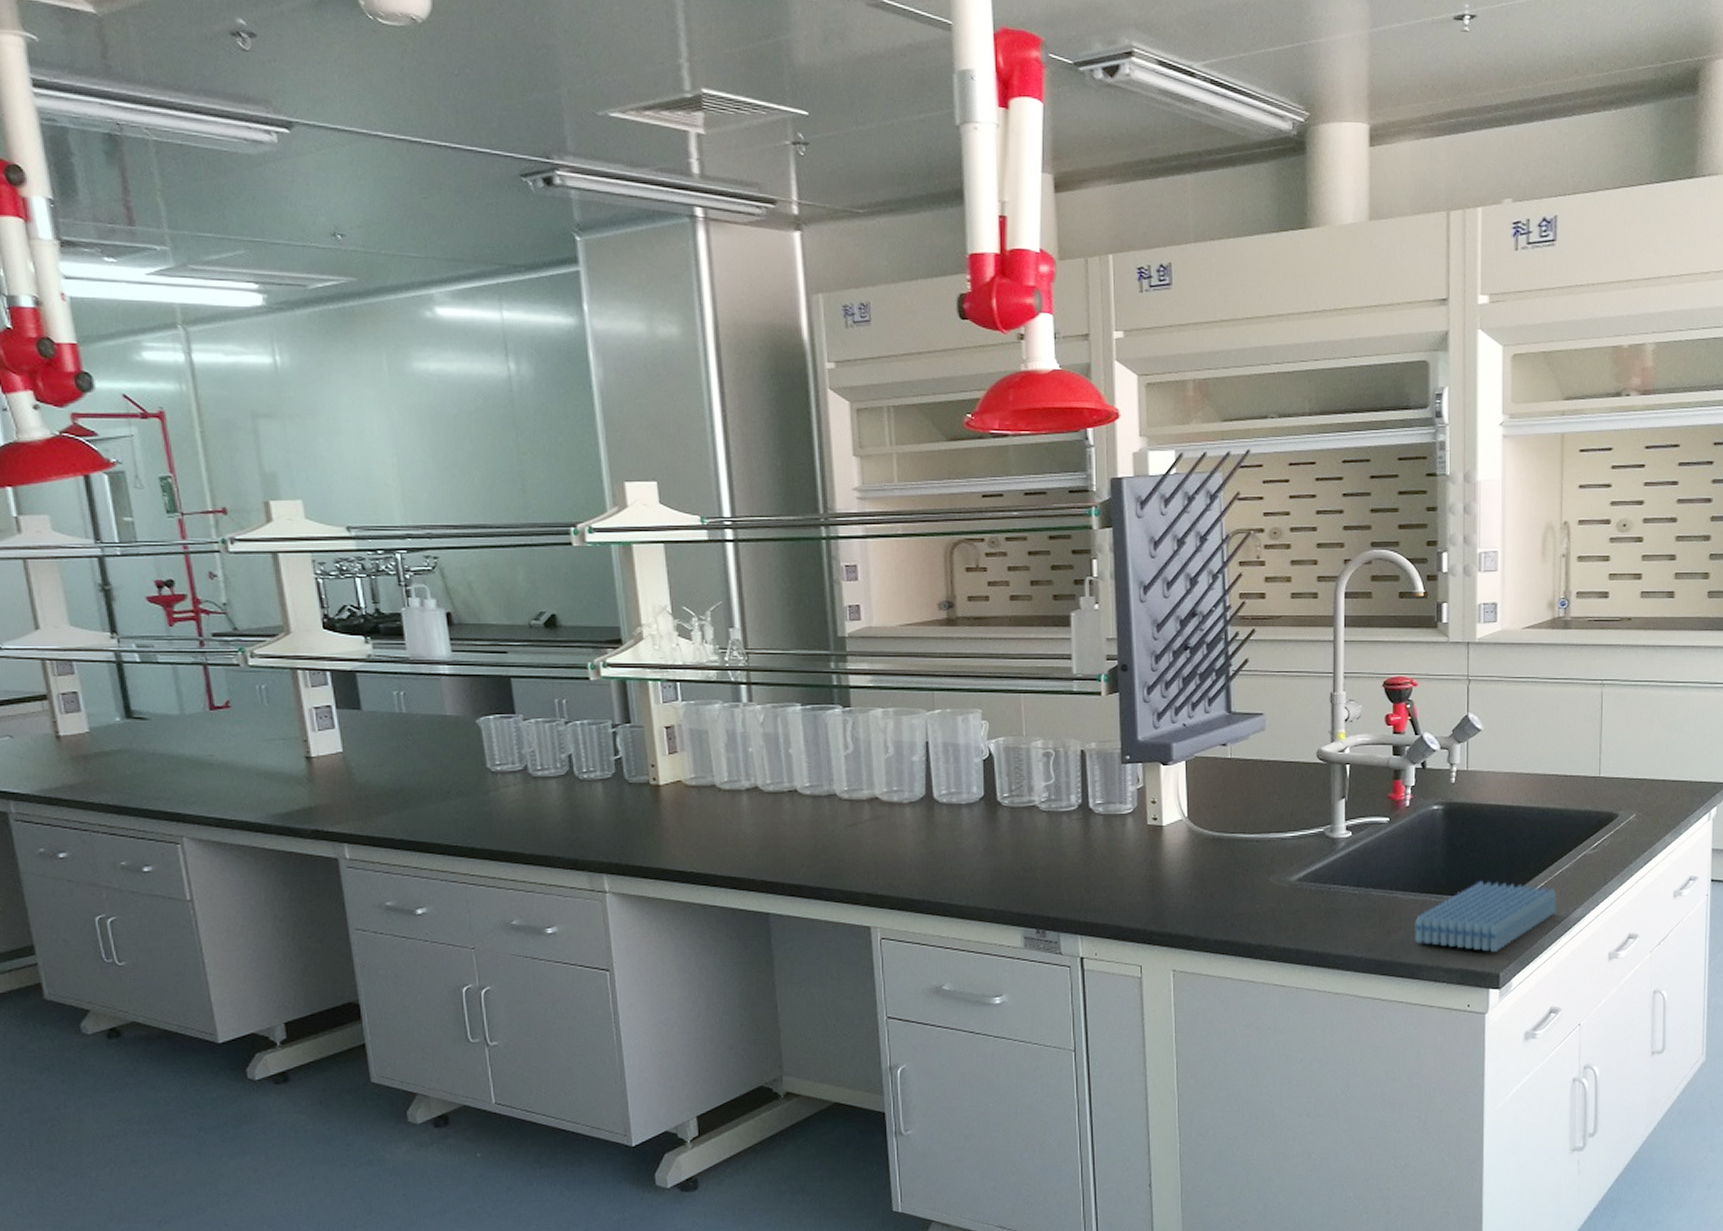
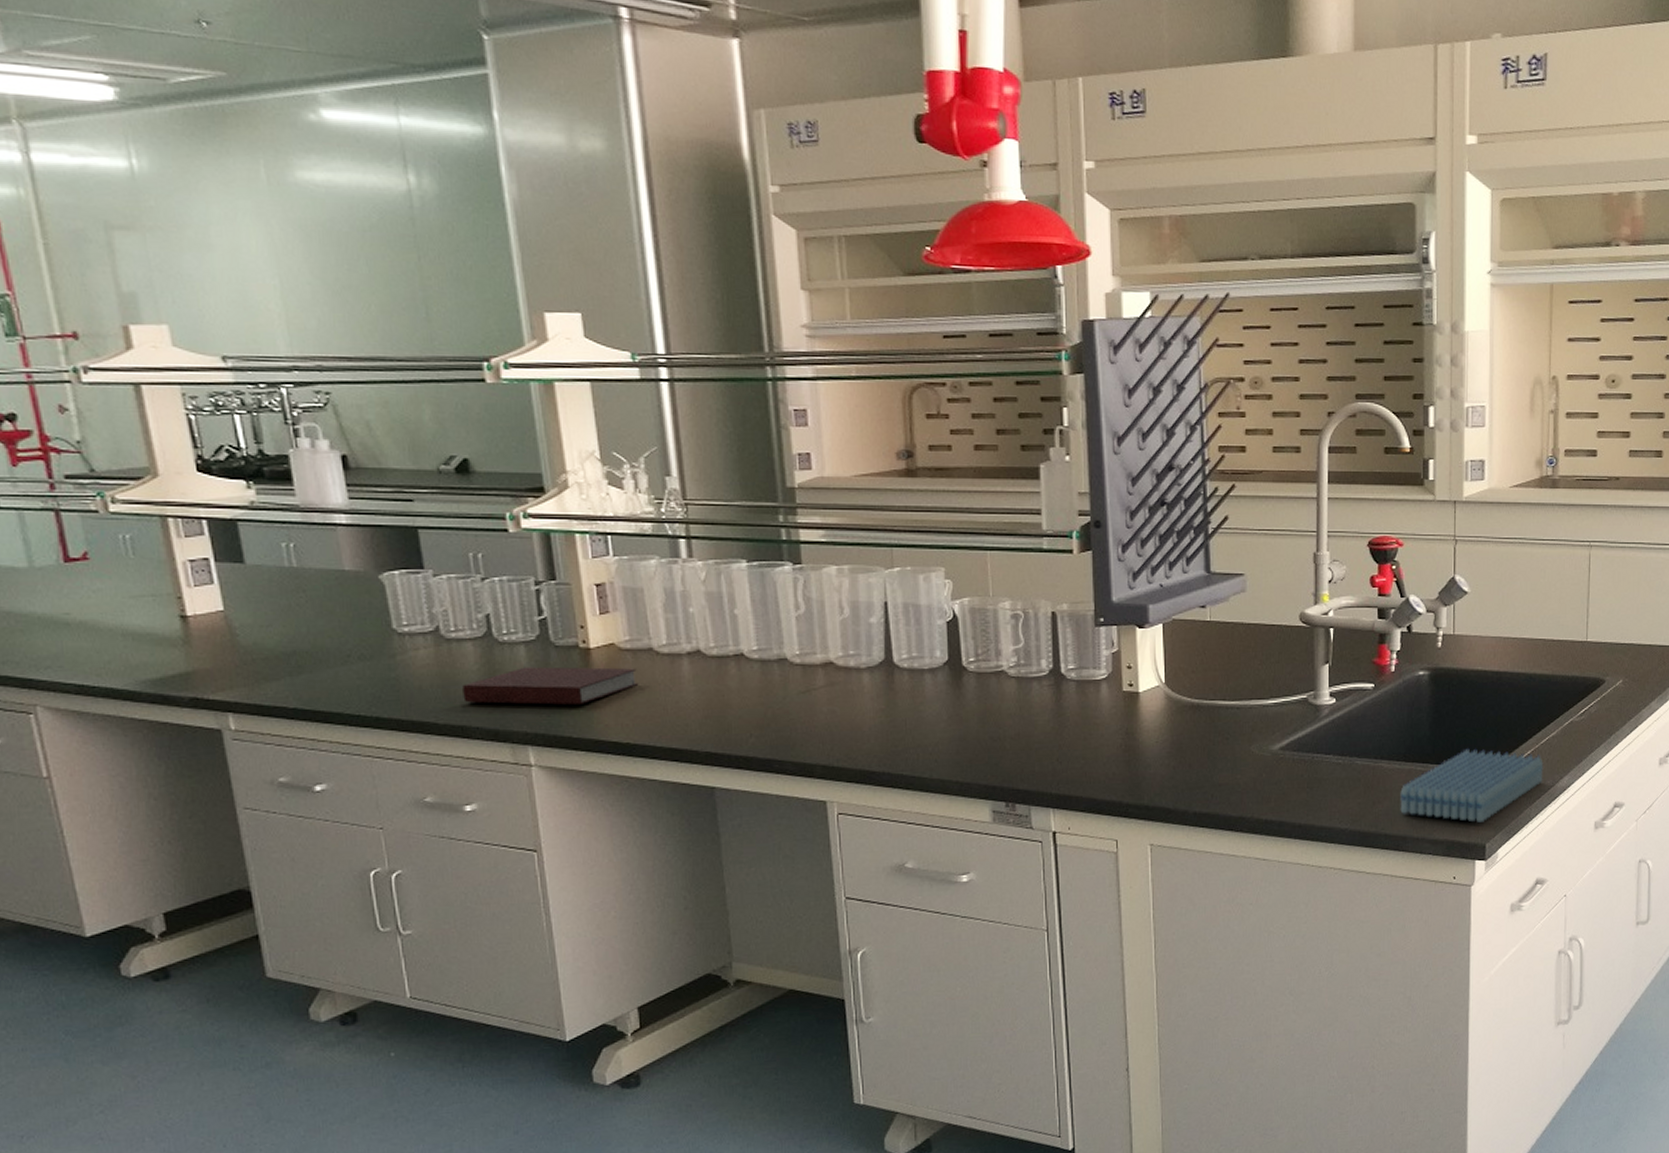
notebook: none [547,802,703,837] -> present [462,666,639,705]

